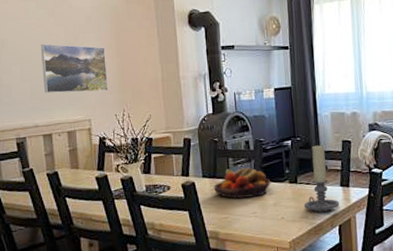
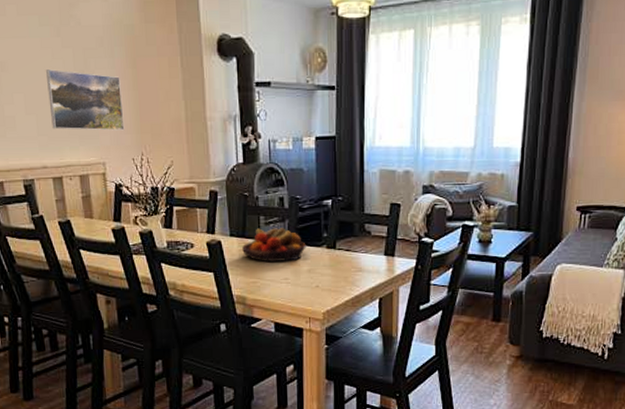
candle holder: present [304,145,340,213] -> none [341,207,382,283]

